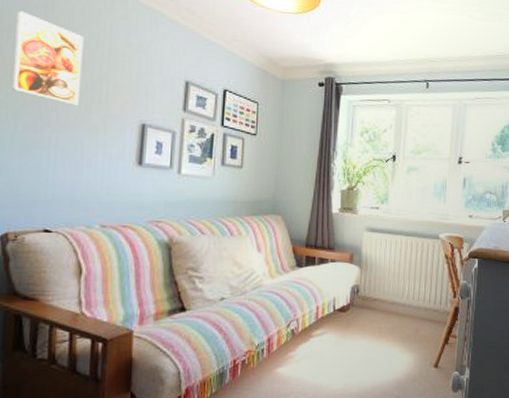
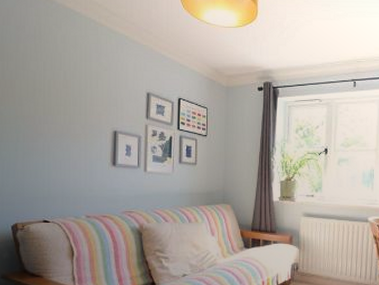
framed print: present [12,11,84,105] -> none [13,42,65,118]

